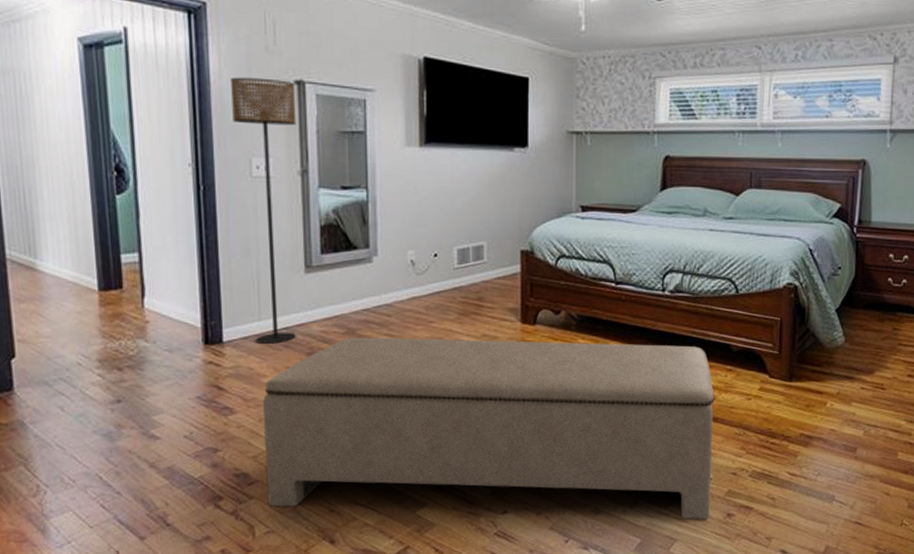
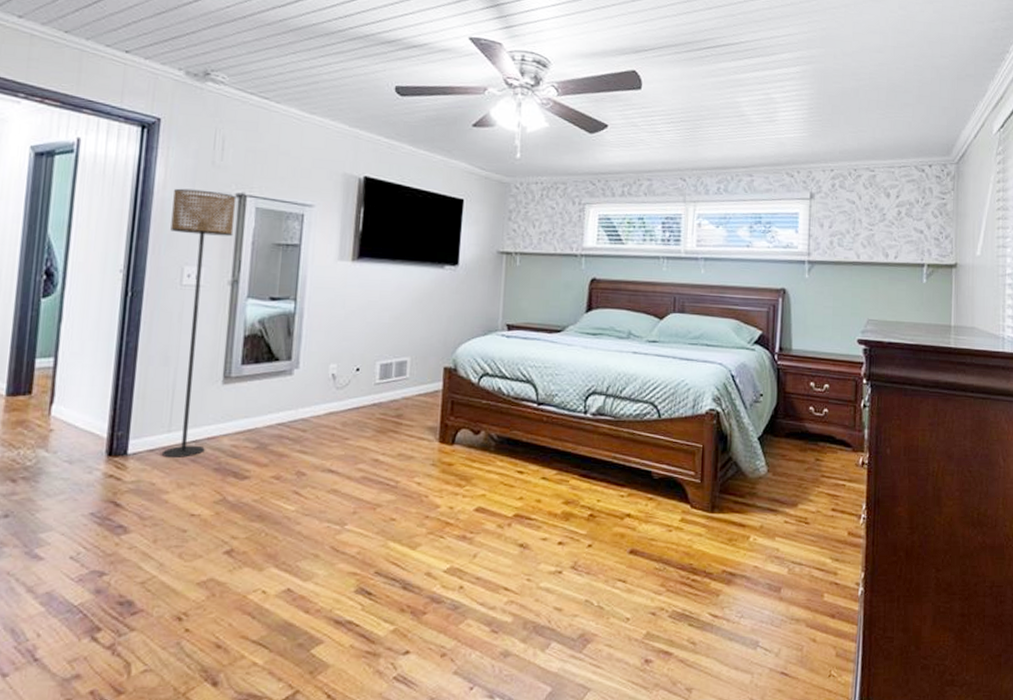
bench: present [263,337,715,520] -> none [150,452,635,666]

